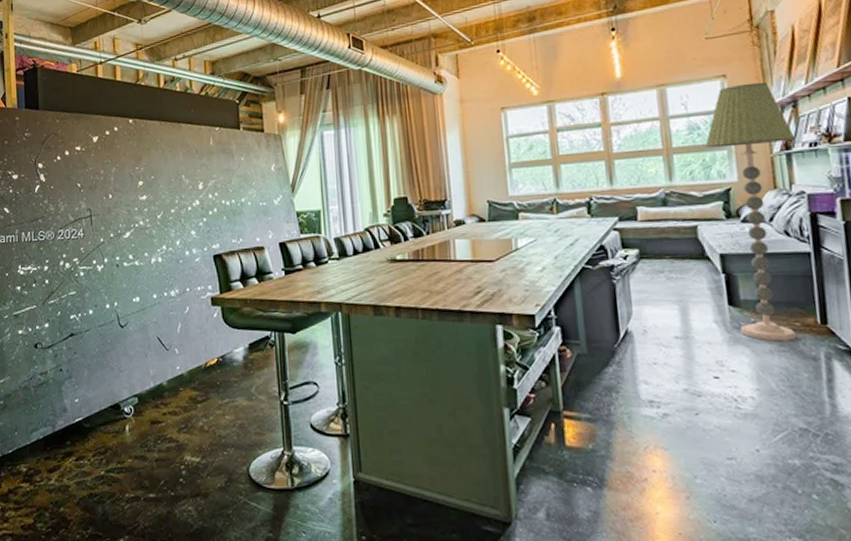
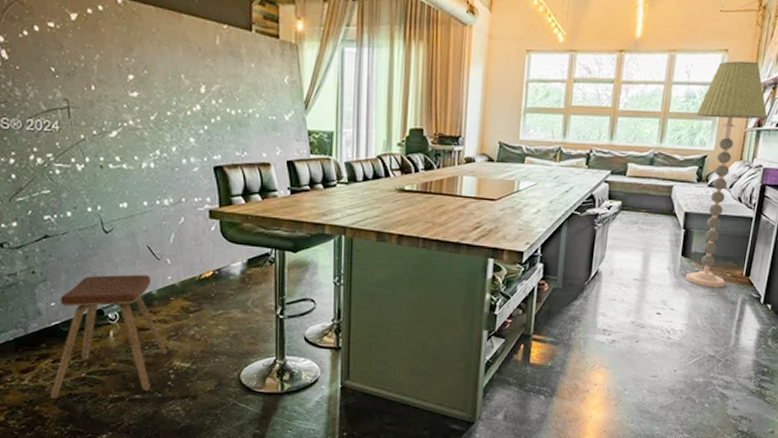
music stool: none [73,366,178,500] -> present [50,274,167,400]

